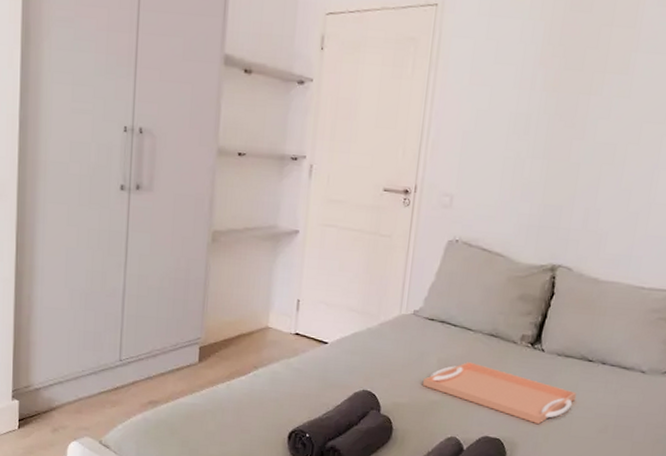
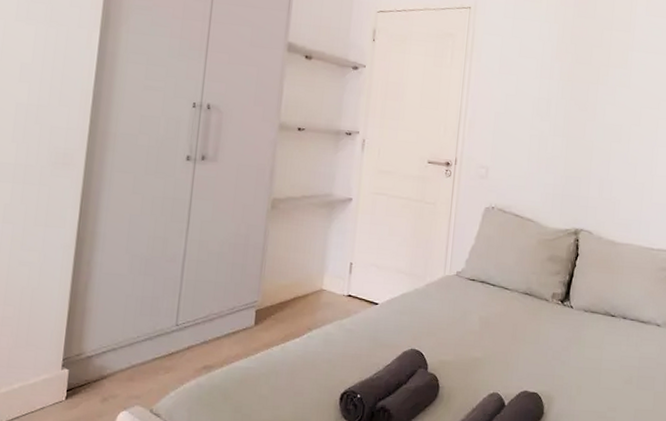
serving tray: present [423,362,577,425] -> none [466,319,603,378]

